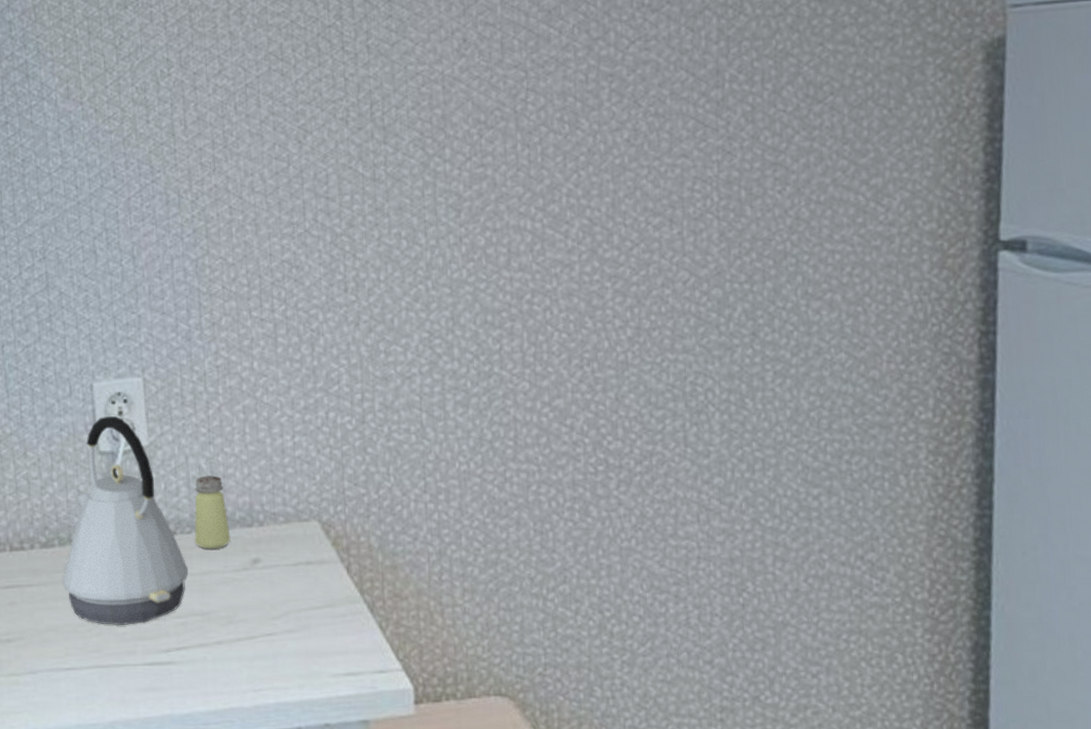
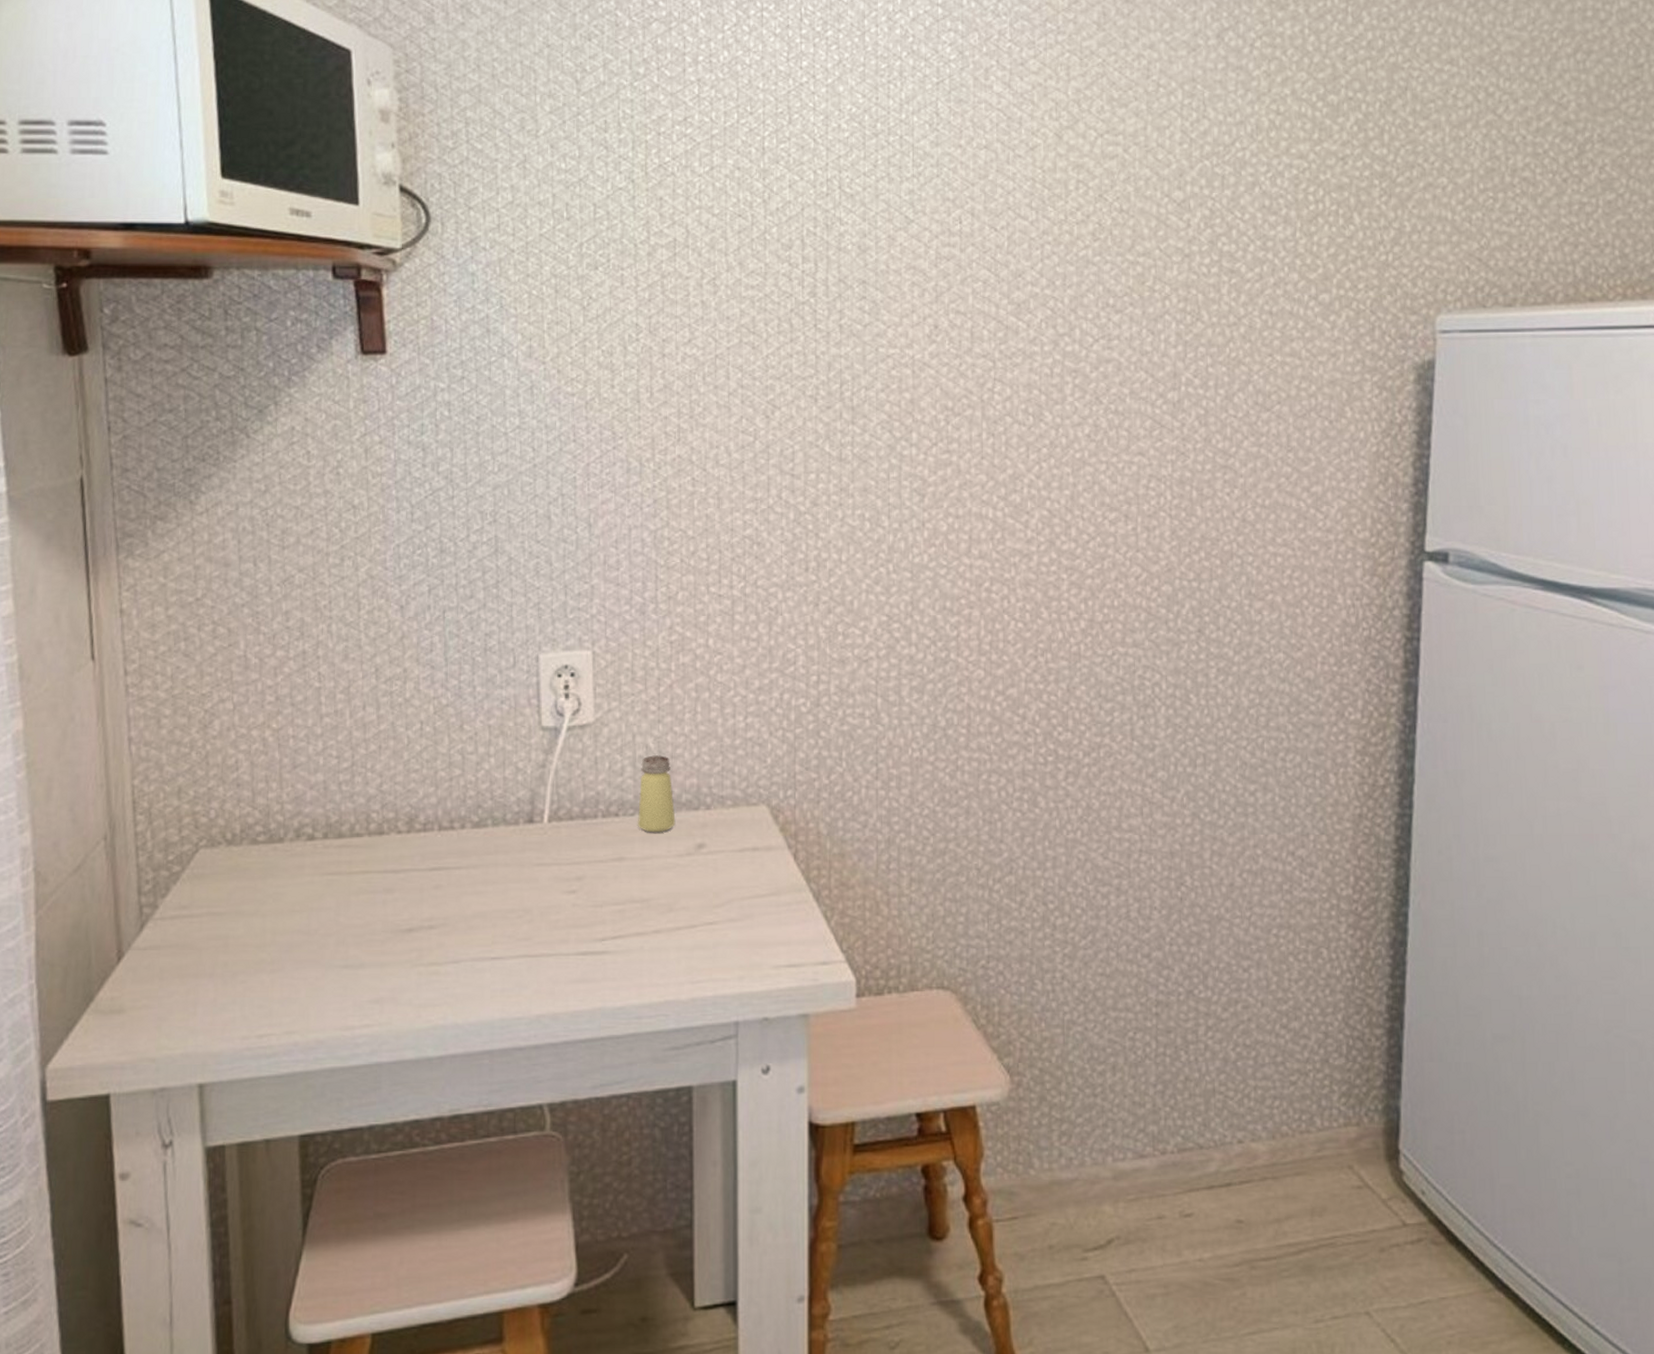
kettle: present [62,416,189,626] -> none [493,689,630,913]

